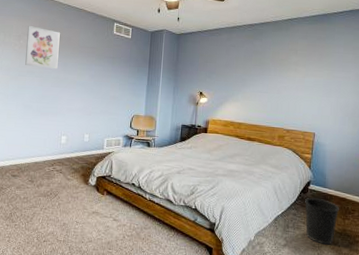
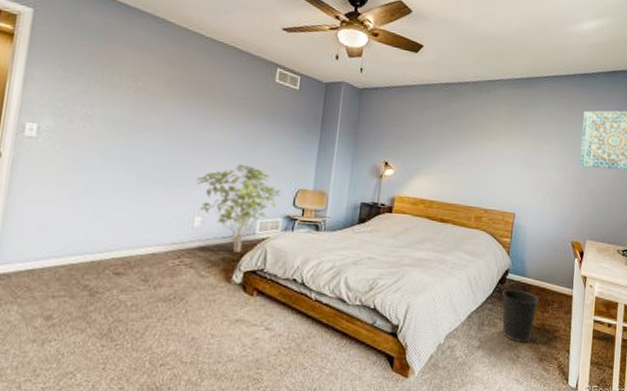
wall art: present [25,26,60,69] -> none [143,62,199,125]
shrub: none [62,96,121,163] -> present [196,163,281,253]

